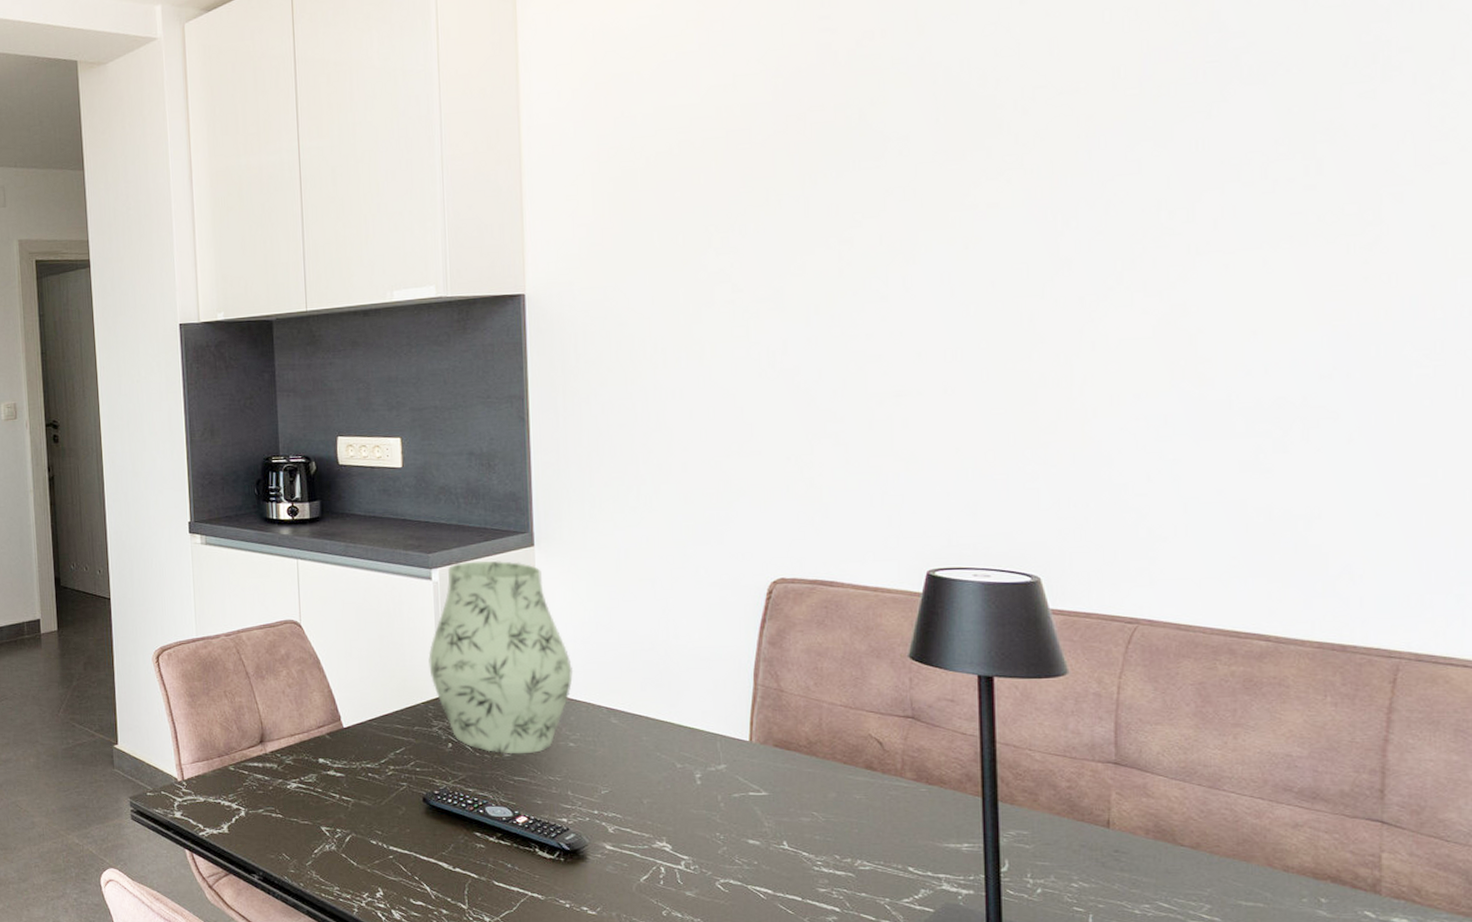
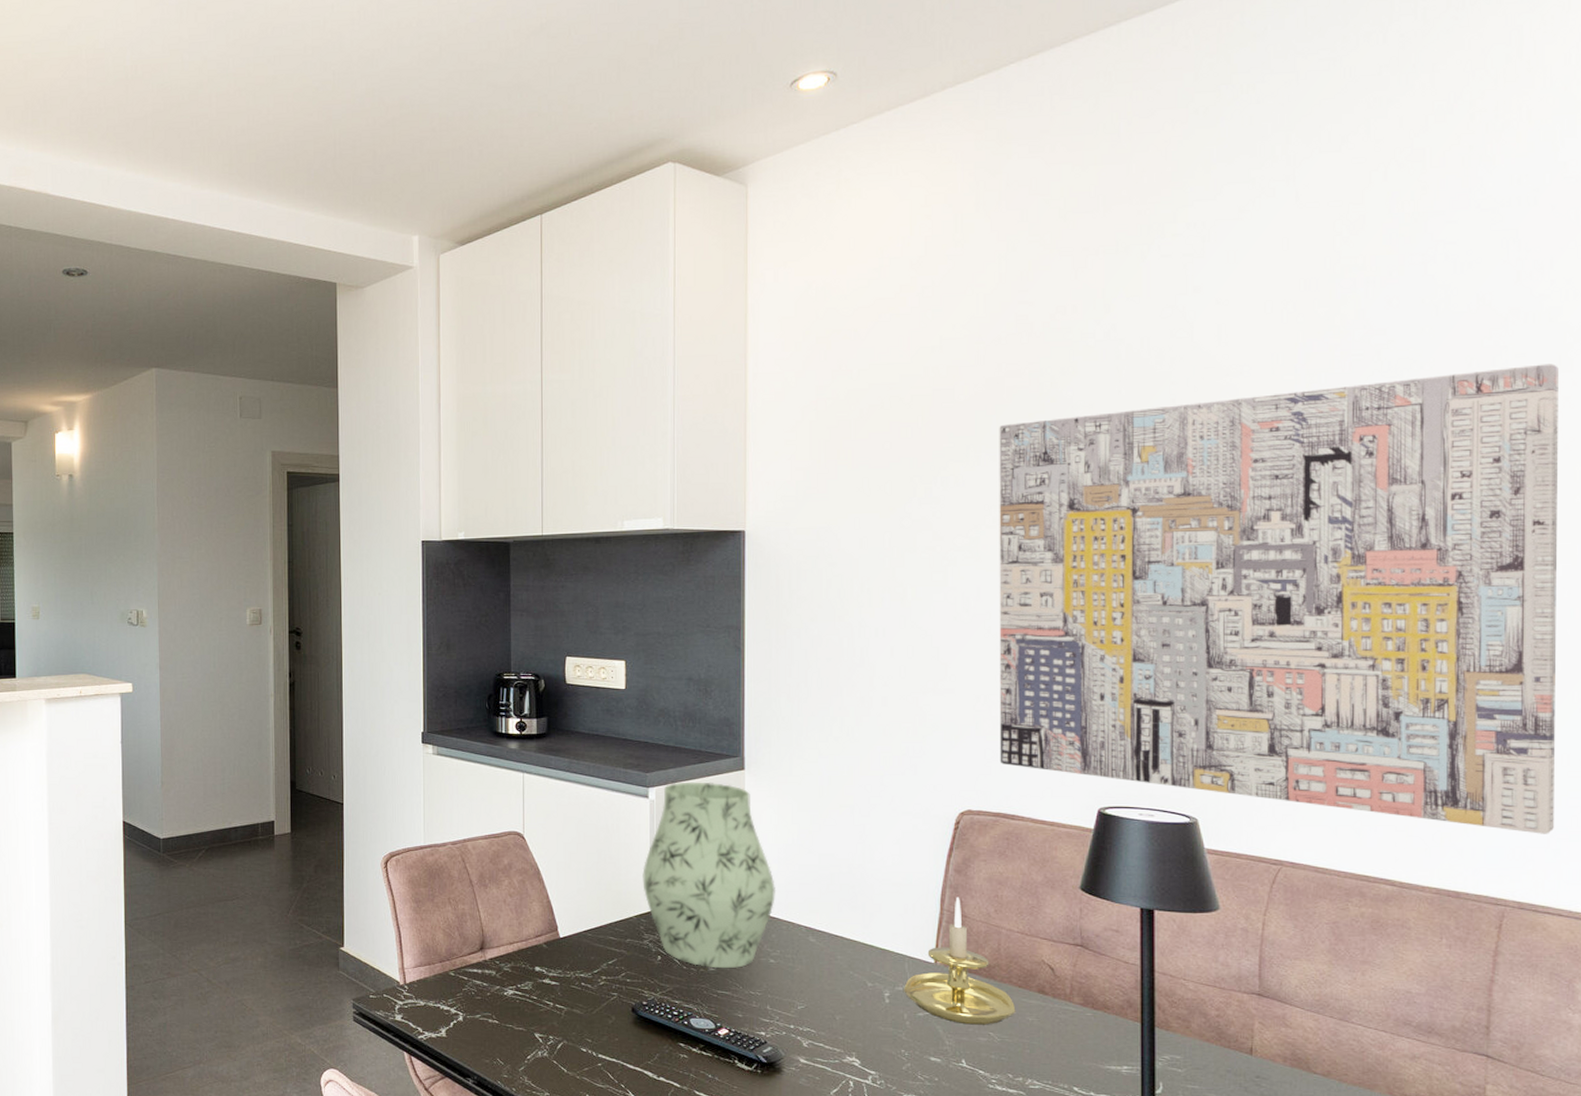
candle holder: none [717,670,842,805] -> present [904,897,1016,1025]
wall art: none [802,56,1456,579] -> present [999,364,1559,834]

